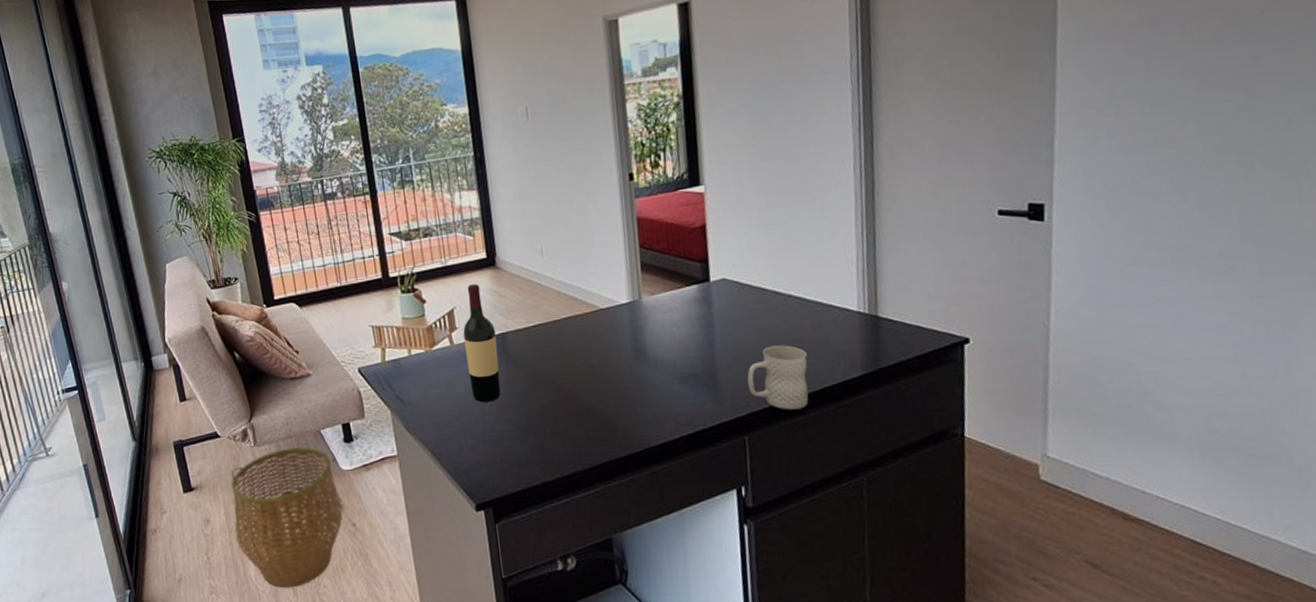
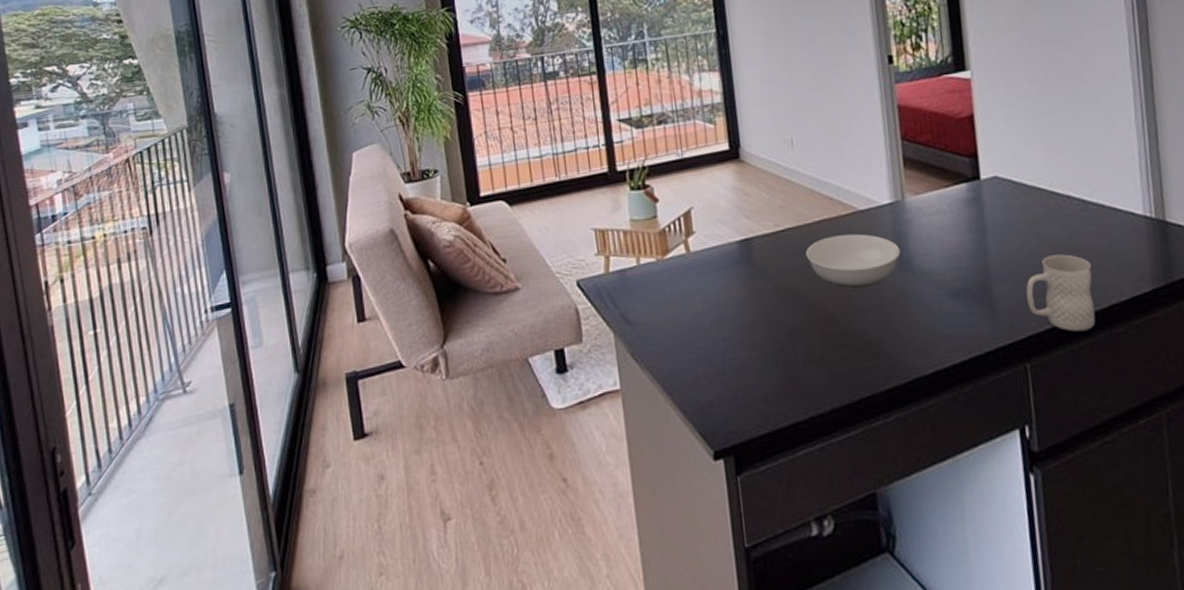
basket: present [231,446,343,587] -> none [414,379,552,565]
wine bottle: present [463,284,501,403] -> none [701,180,745,323]
bowl: none [553,328,637,376] -> present [805,233,901,291]

